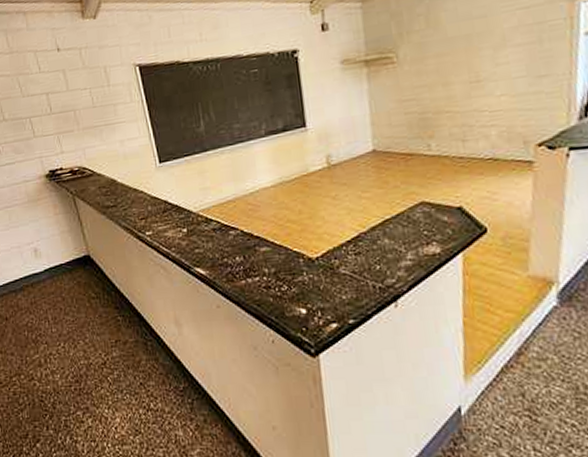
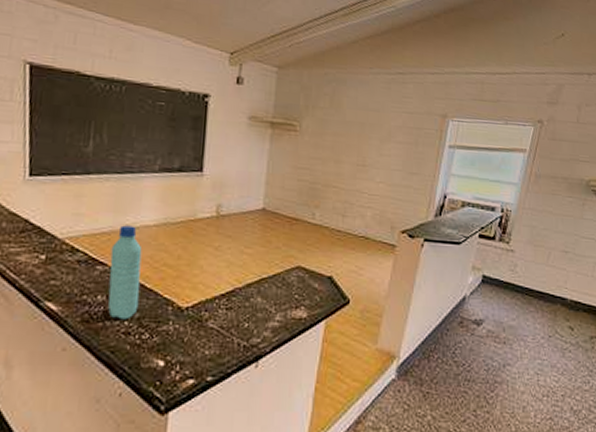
water bottle: none [238,190,273,276] -> present [108,225,142,320]

